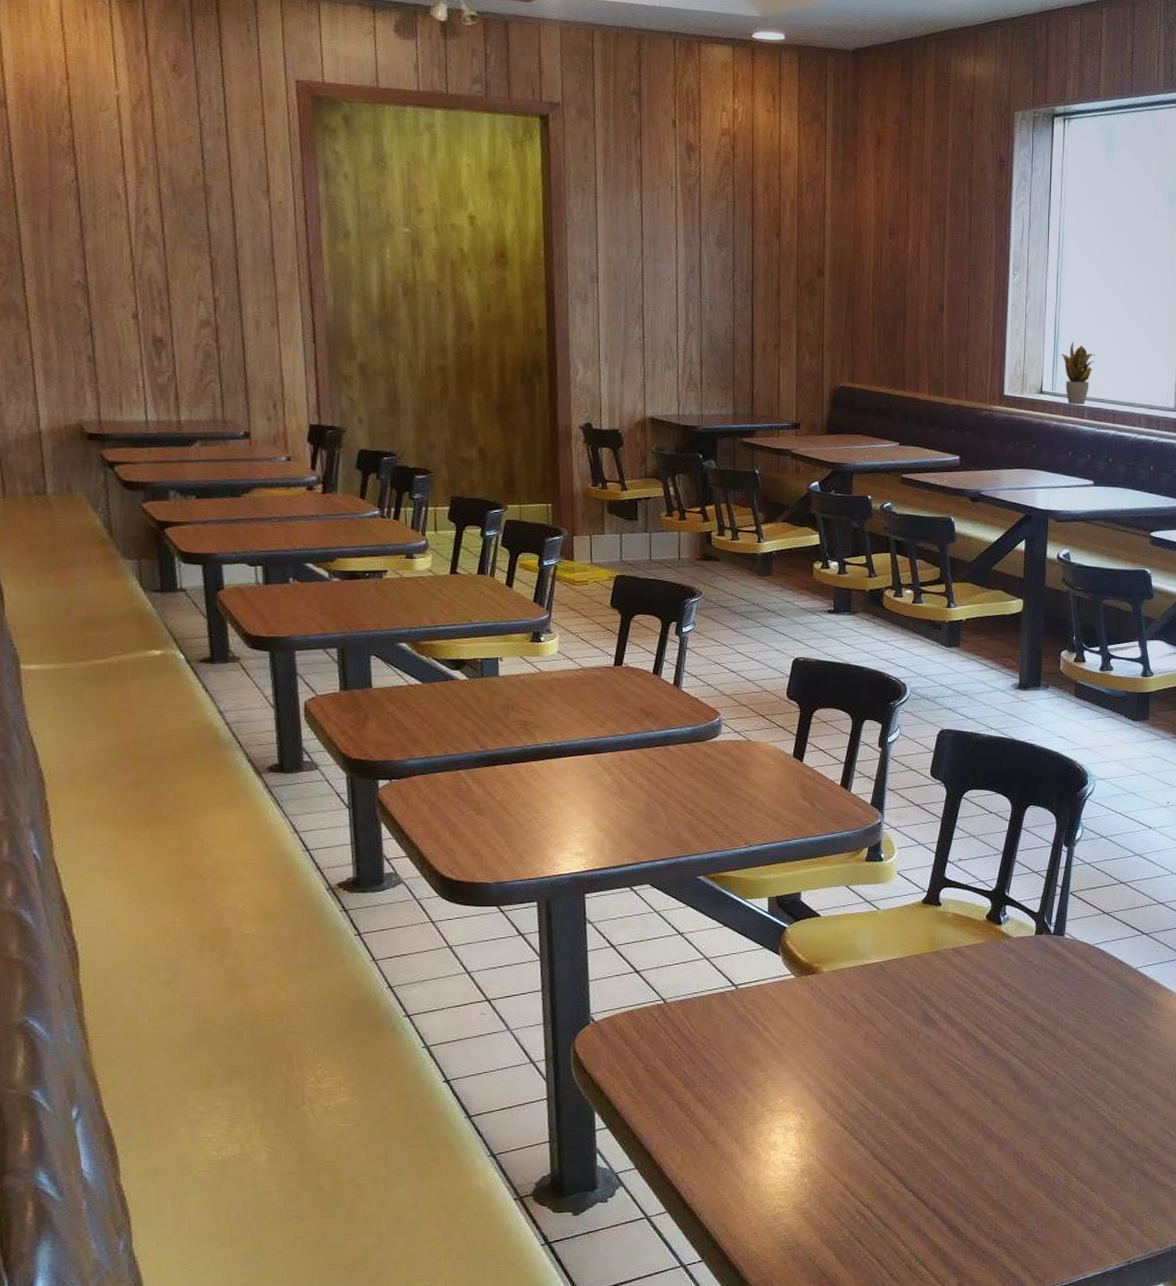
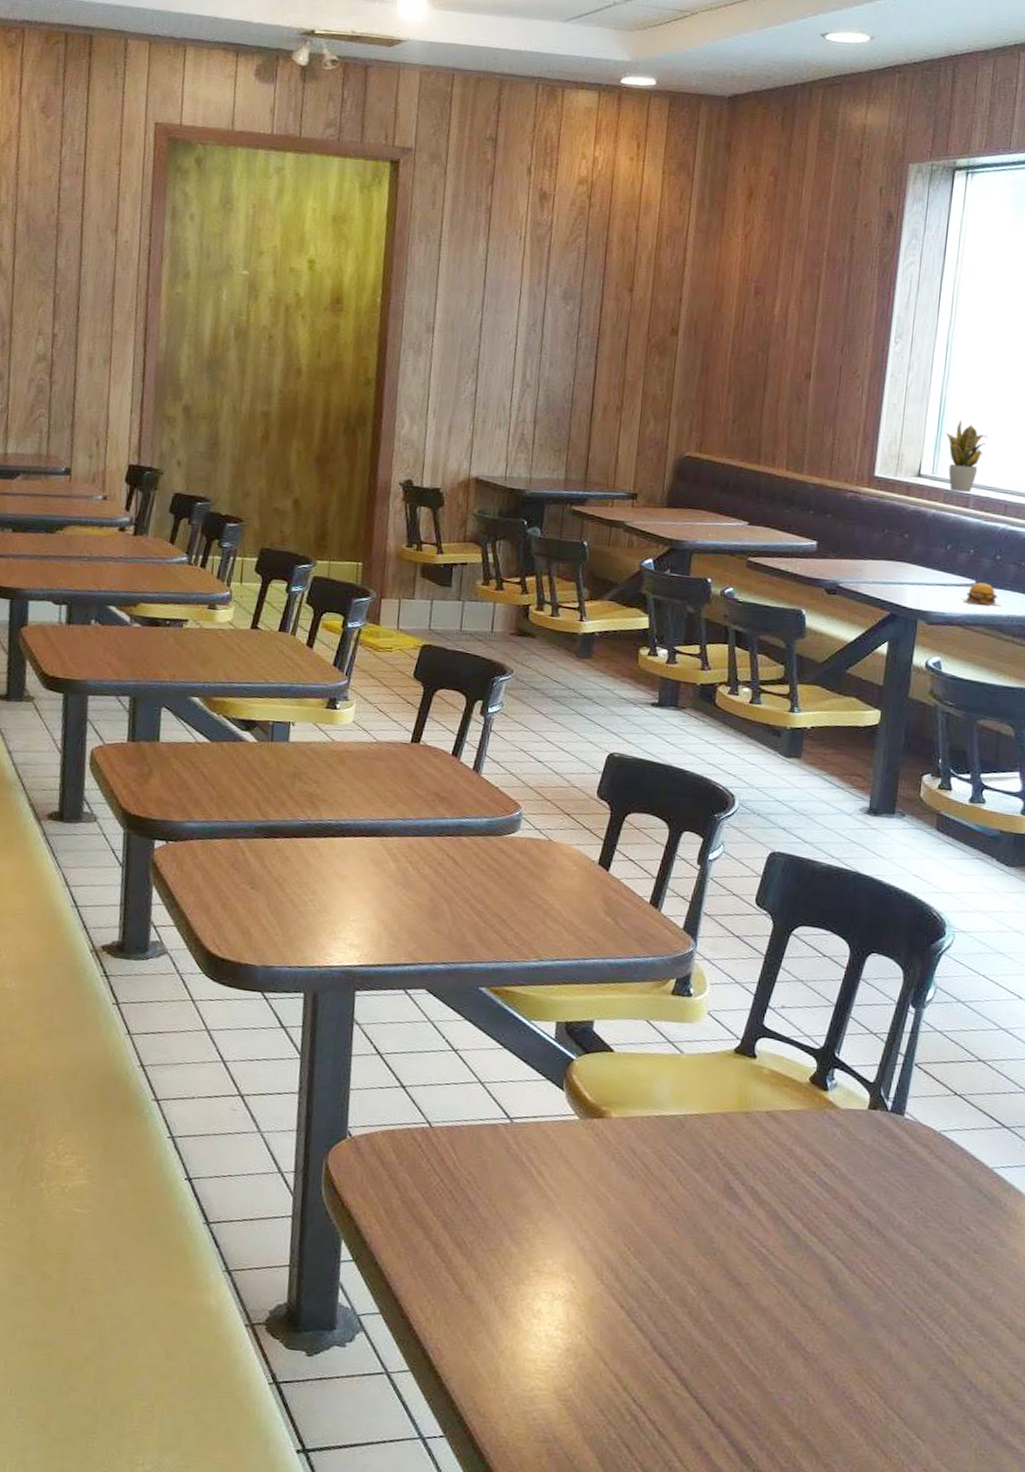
cheeseburger: none [1082,482,1116,502] -> present [961,582,1002,607]

